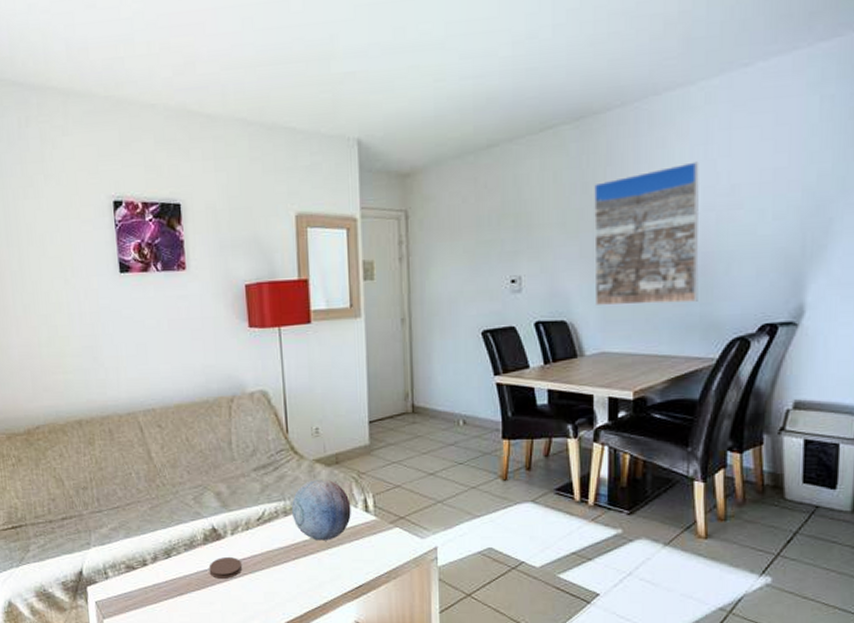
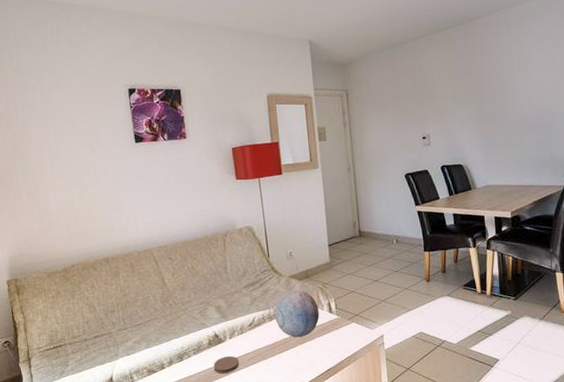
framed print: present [594,161,699,306] -> none [474,52,548,153]

